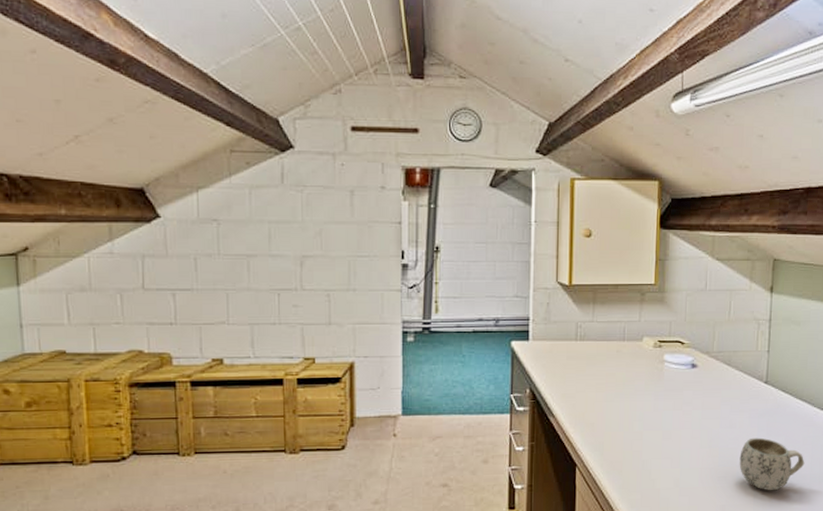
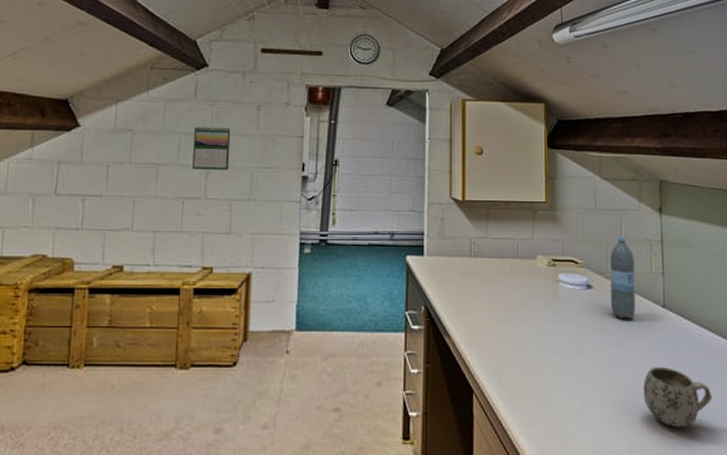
calendar: none [284,213,324,259] -> present [192,126,231,170]
water bottle: none [714,315,742,395] -> present [610,235,636,319]

